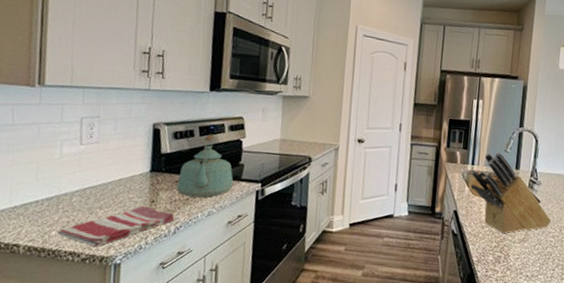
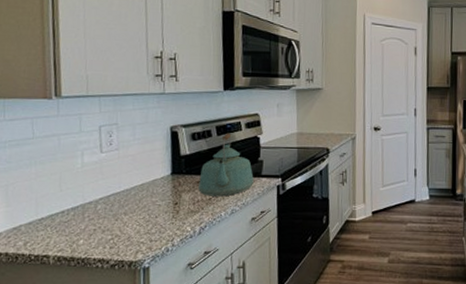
dish towel: present [57,205,175,247] -> none [85,208,199,253]

